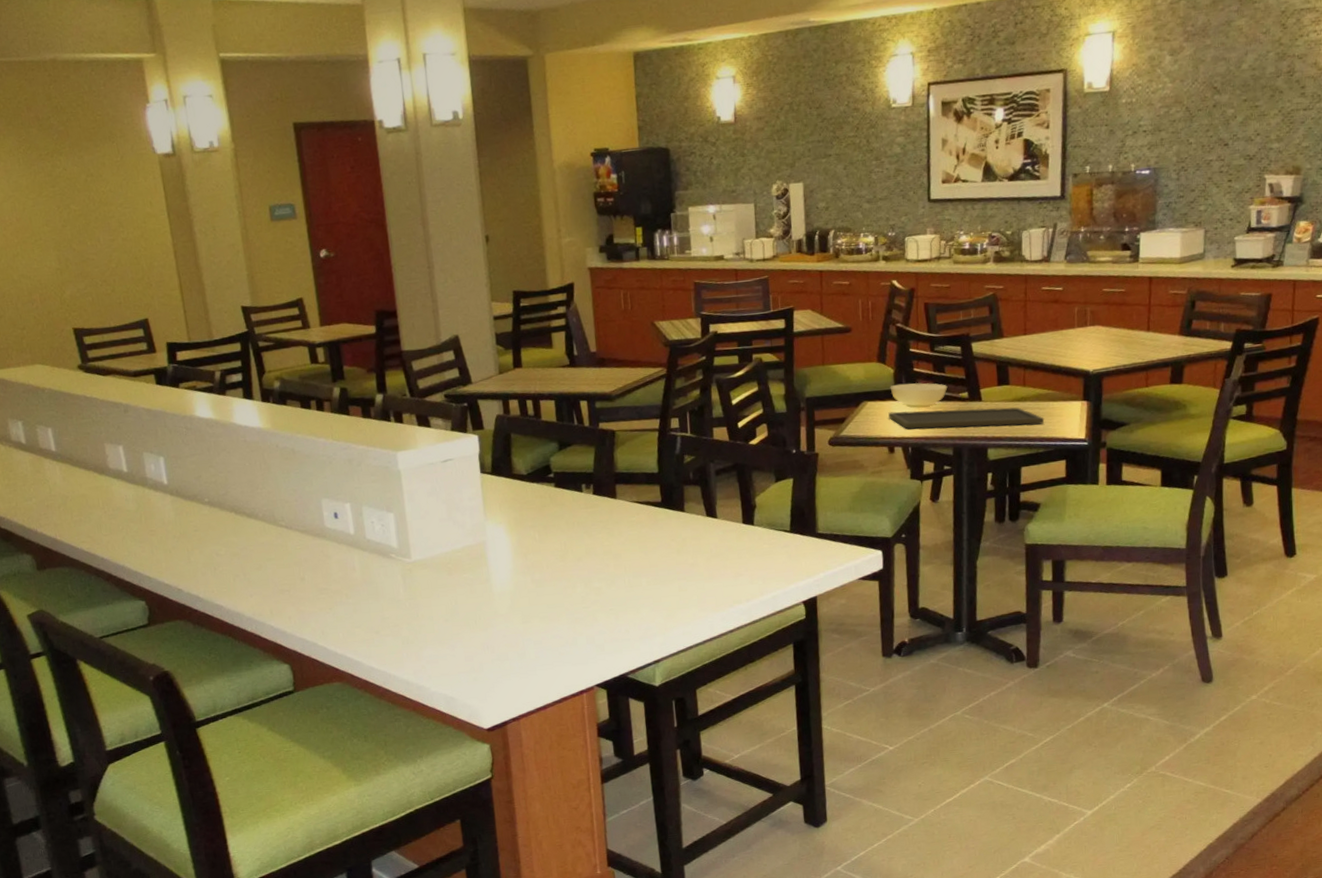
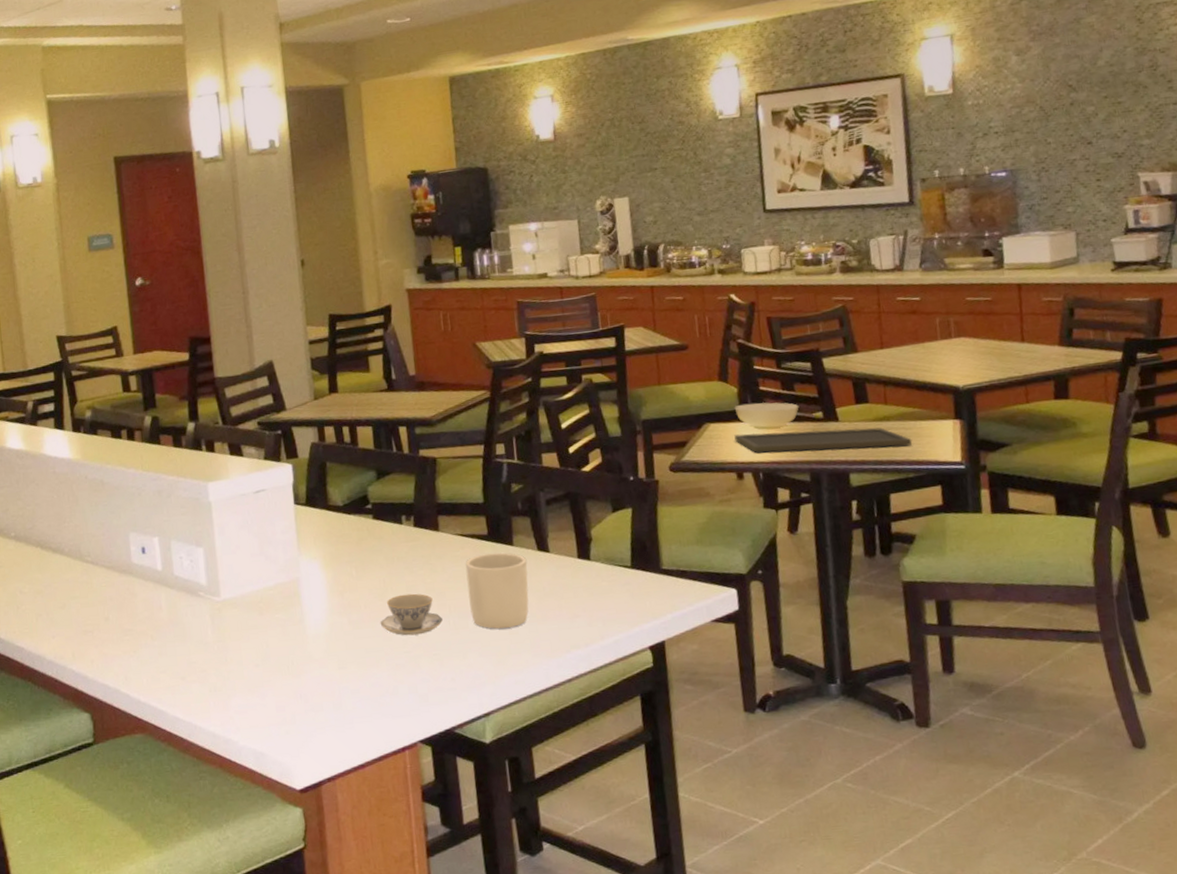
teacup: none [561,555,619,593] -> present [380,593,443,636]
mug: none [640,518,697,587] -> present [465,552,529,629]

